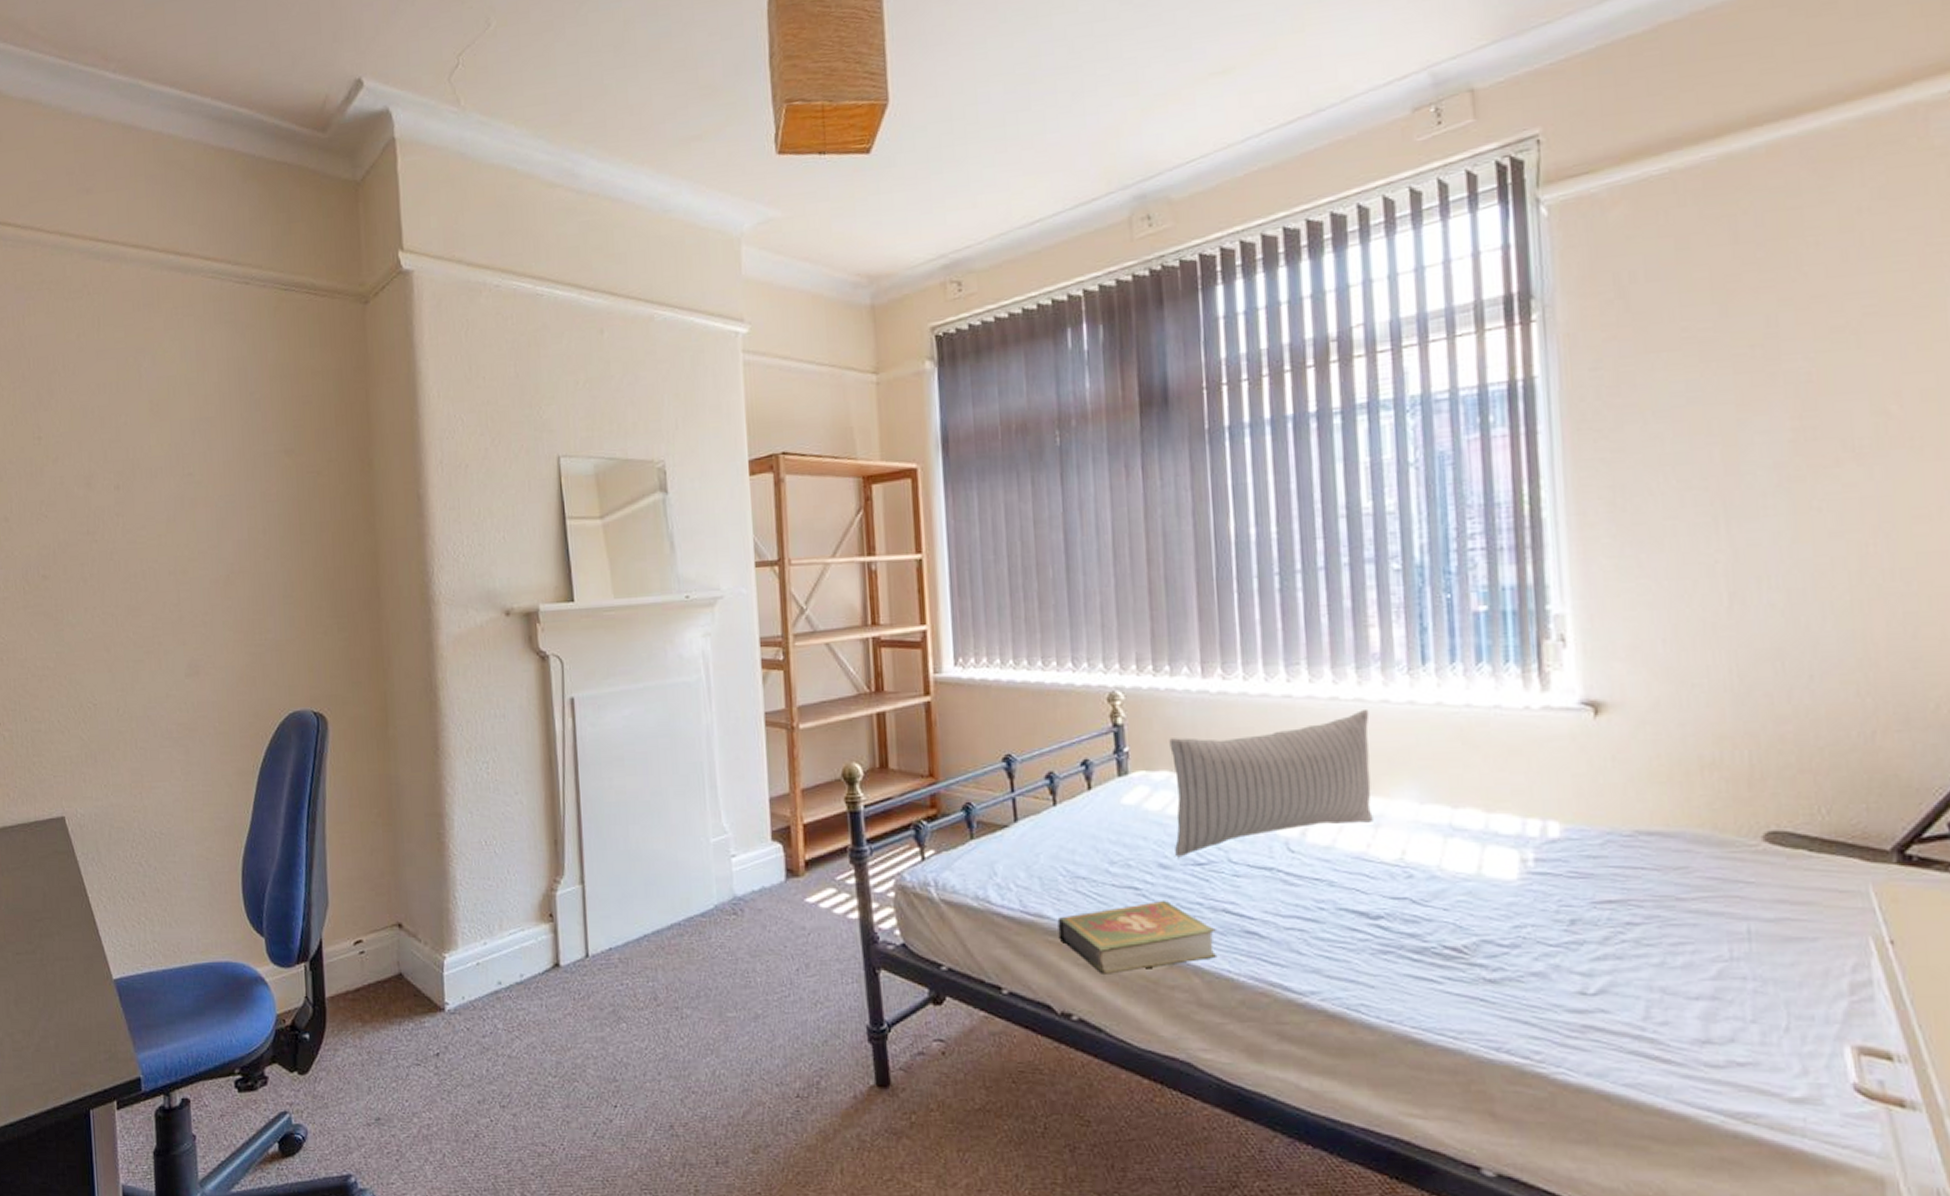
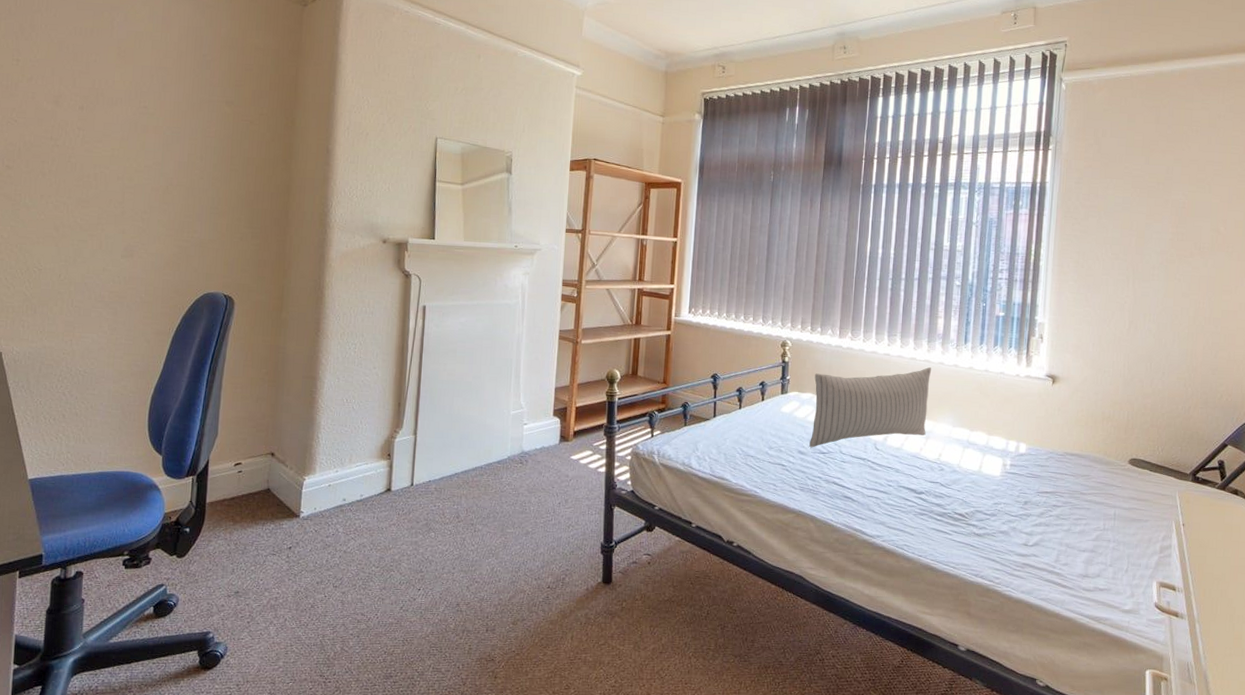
book: present [1057,899,1218,974] -> none [732,473,827,518]

